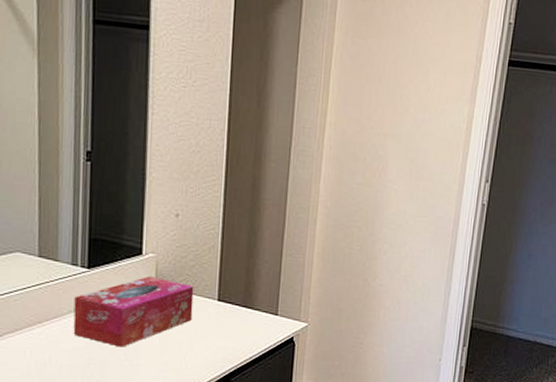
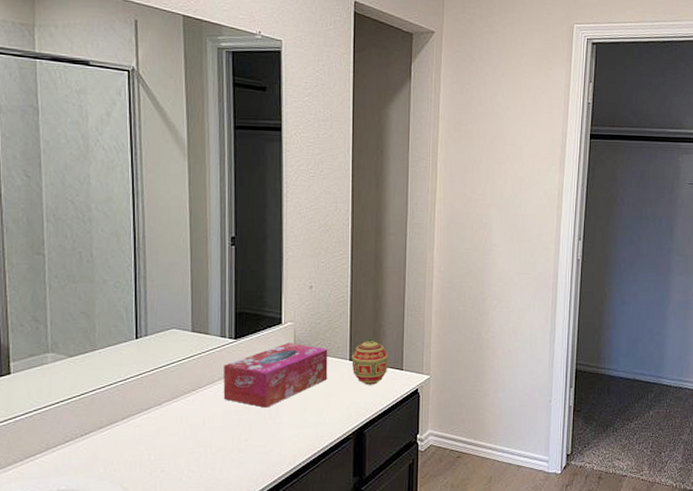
decorative egg: none [220,278,262,330] -> present [351,338,388,385]

